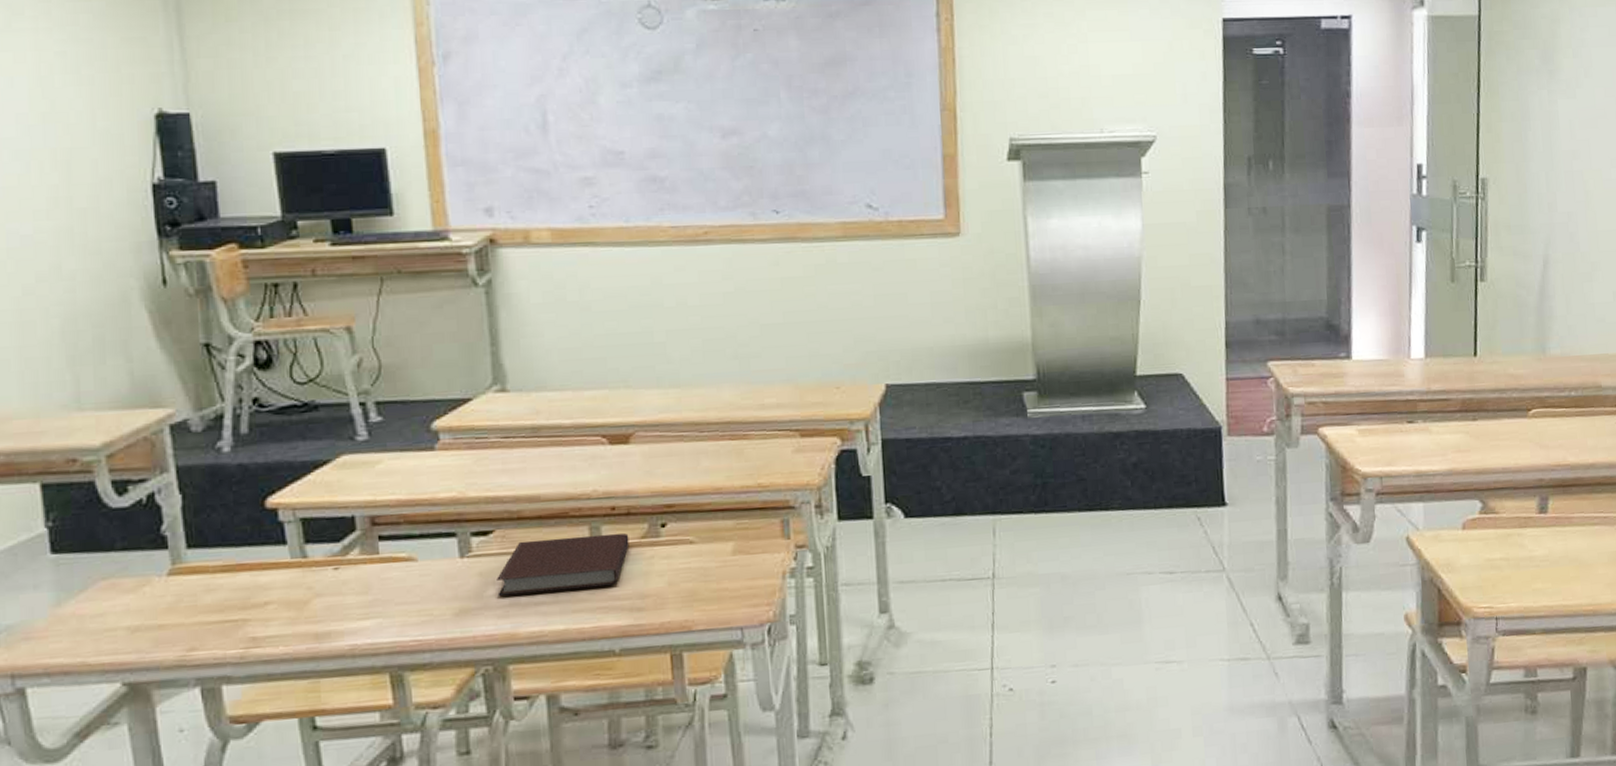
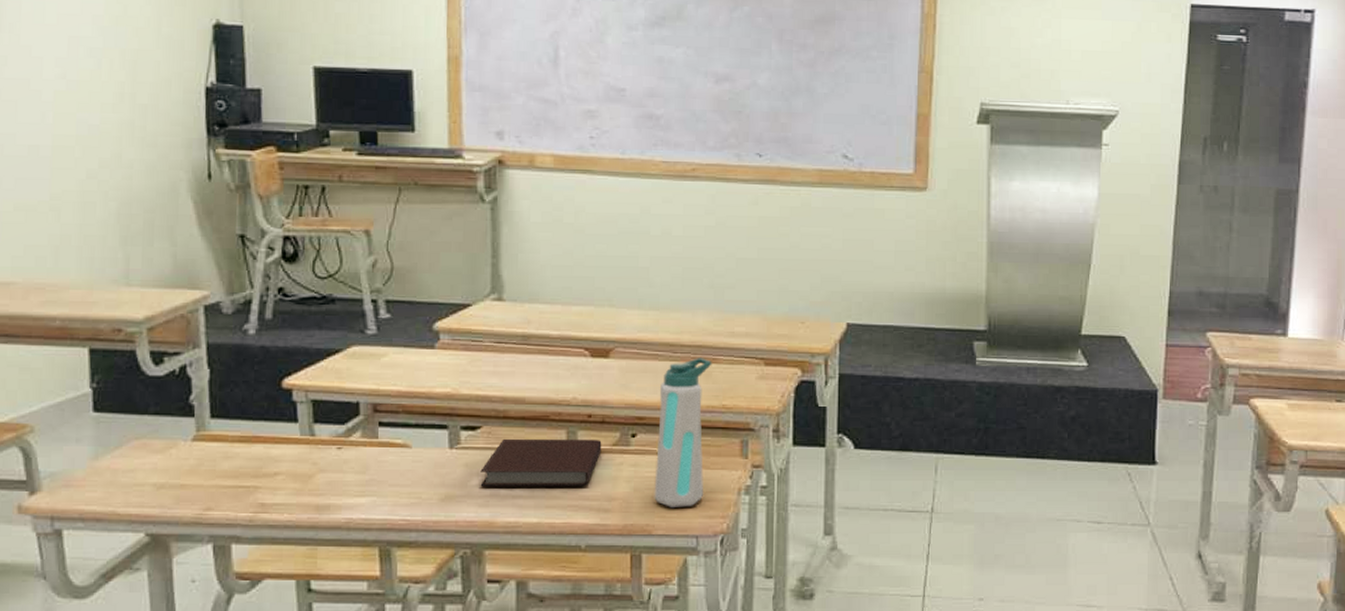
water bottle: none [688,435,745,600] -> present [654,358,712,507]

